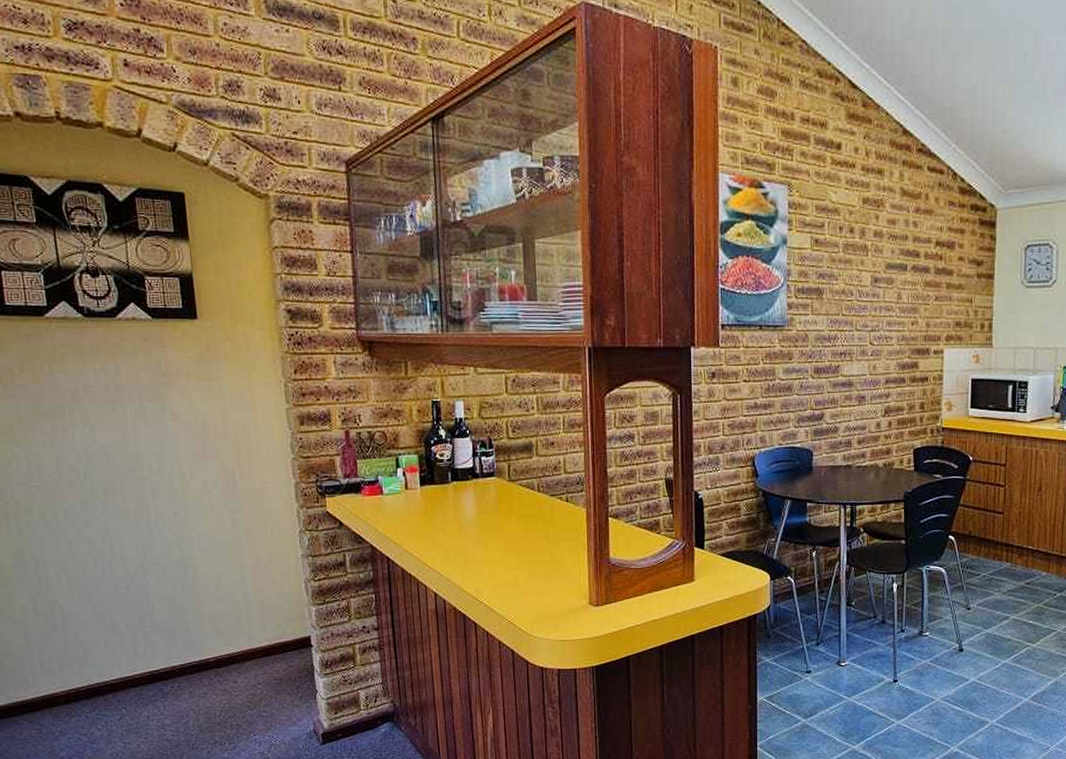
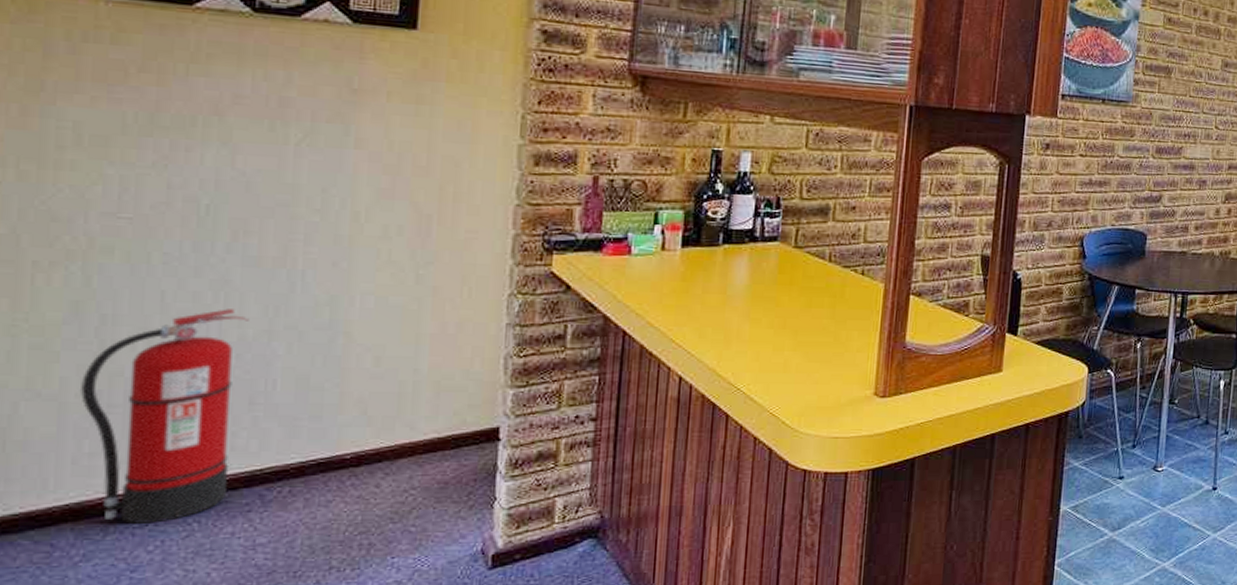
fire extinguisher: none [33,551,139,710] -> present [79,309,249,525]

